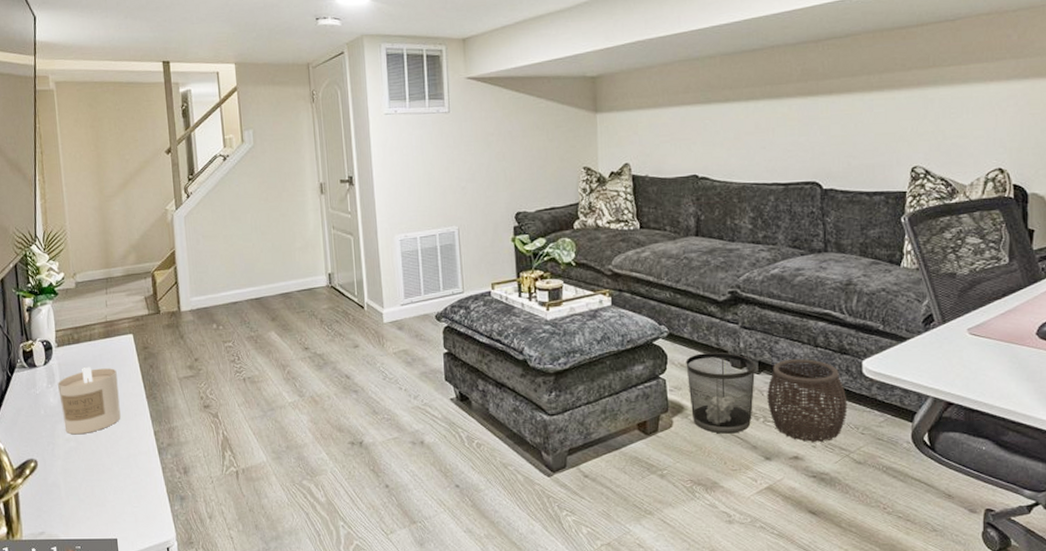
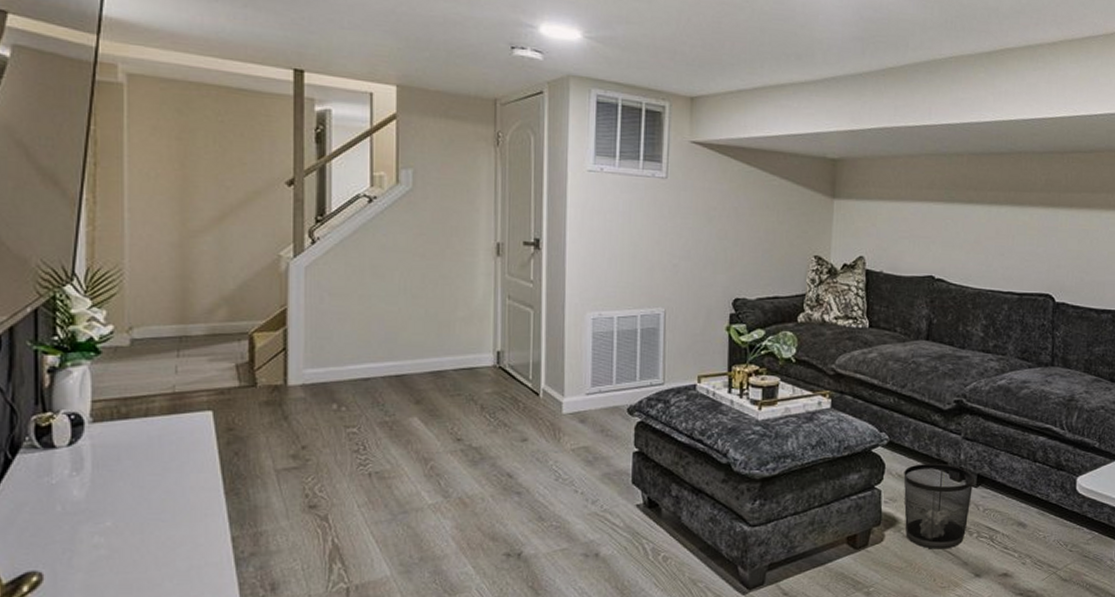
candle: present [58,366,121,435] -> none [88,450,183,540]
woven basket: present [767,358,848,443] -> none [982,473,1060,560]

